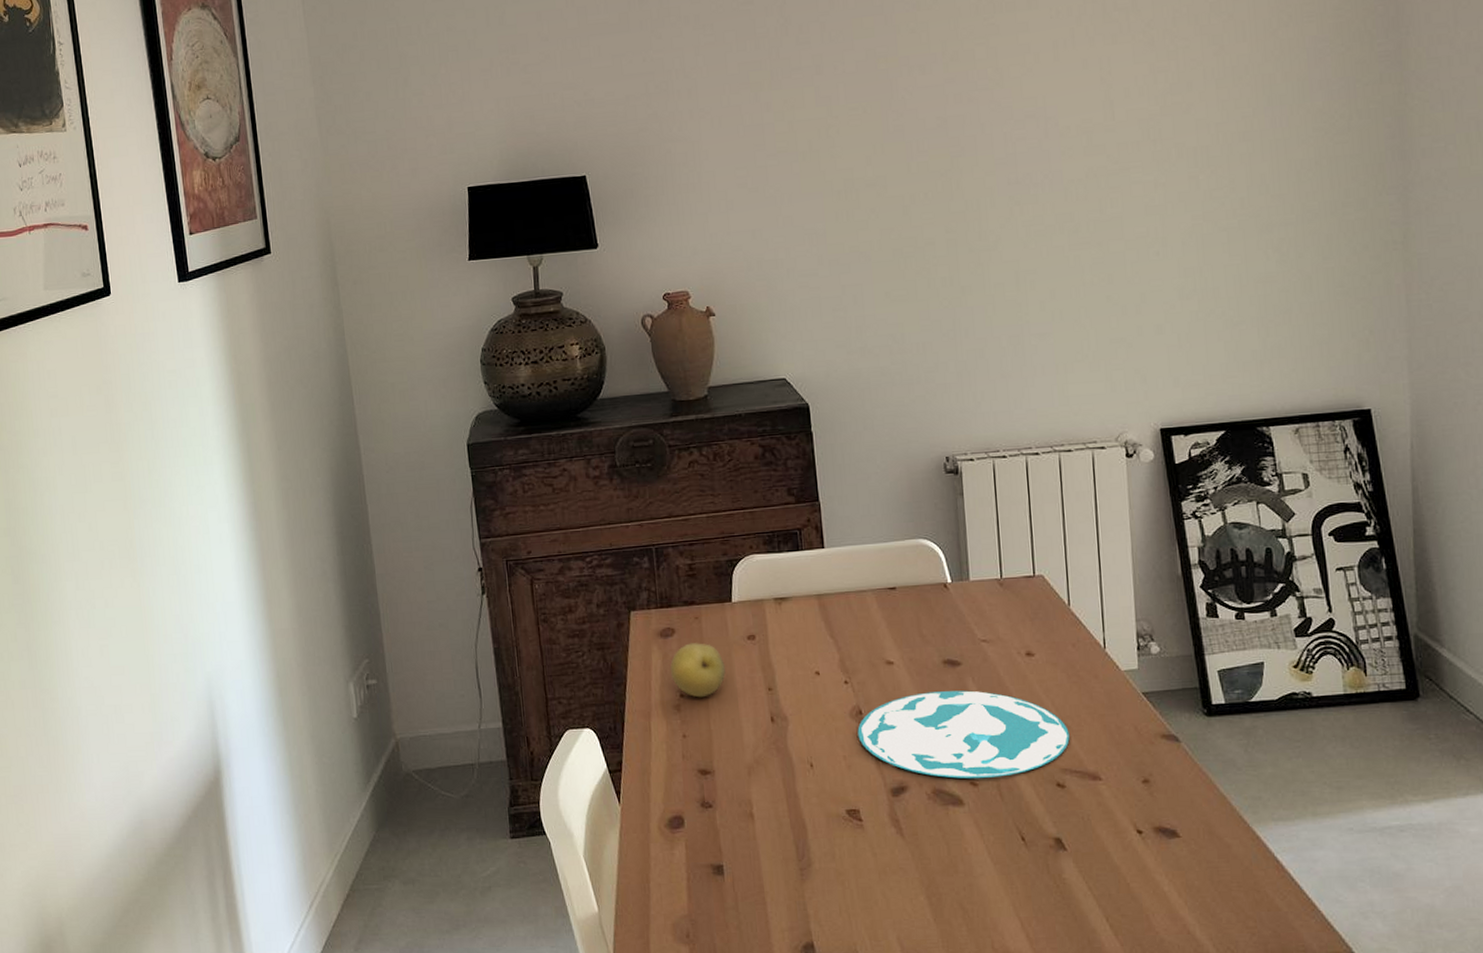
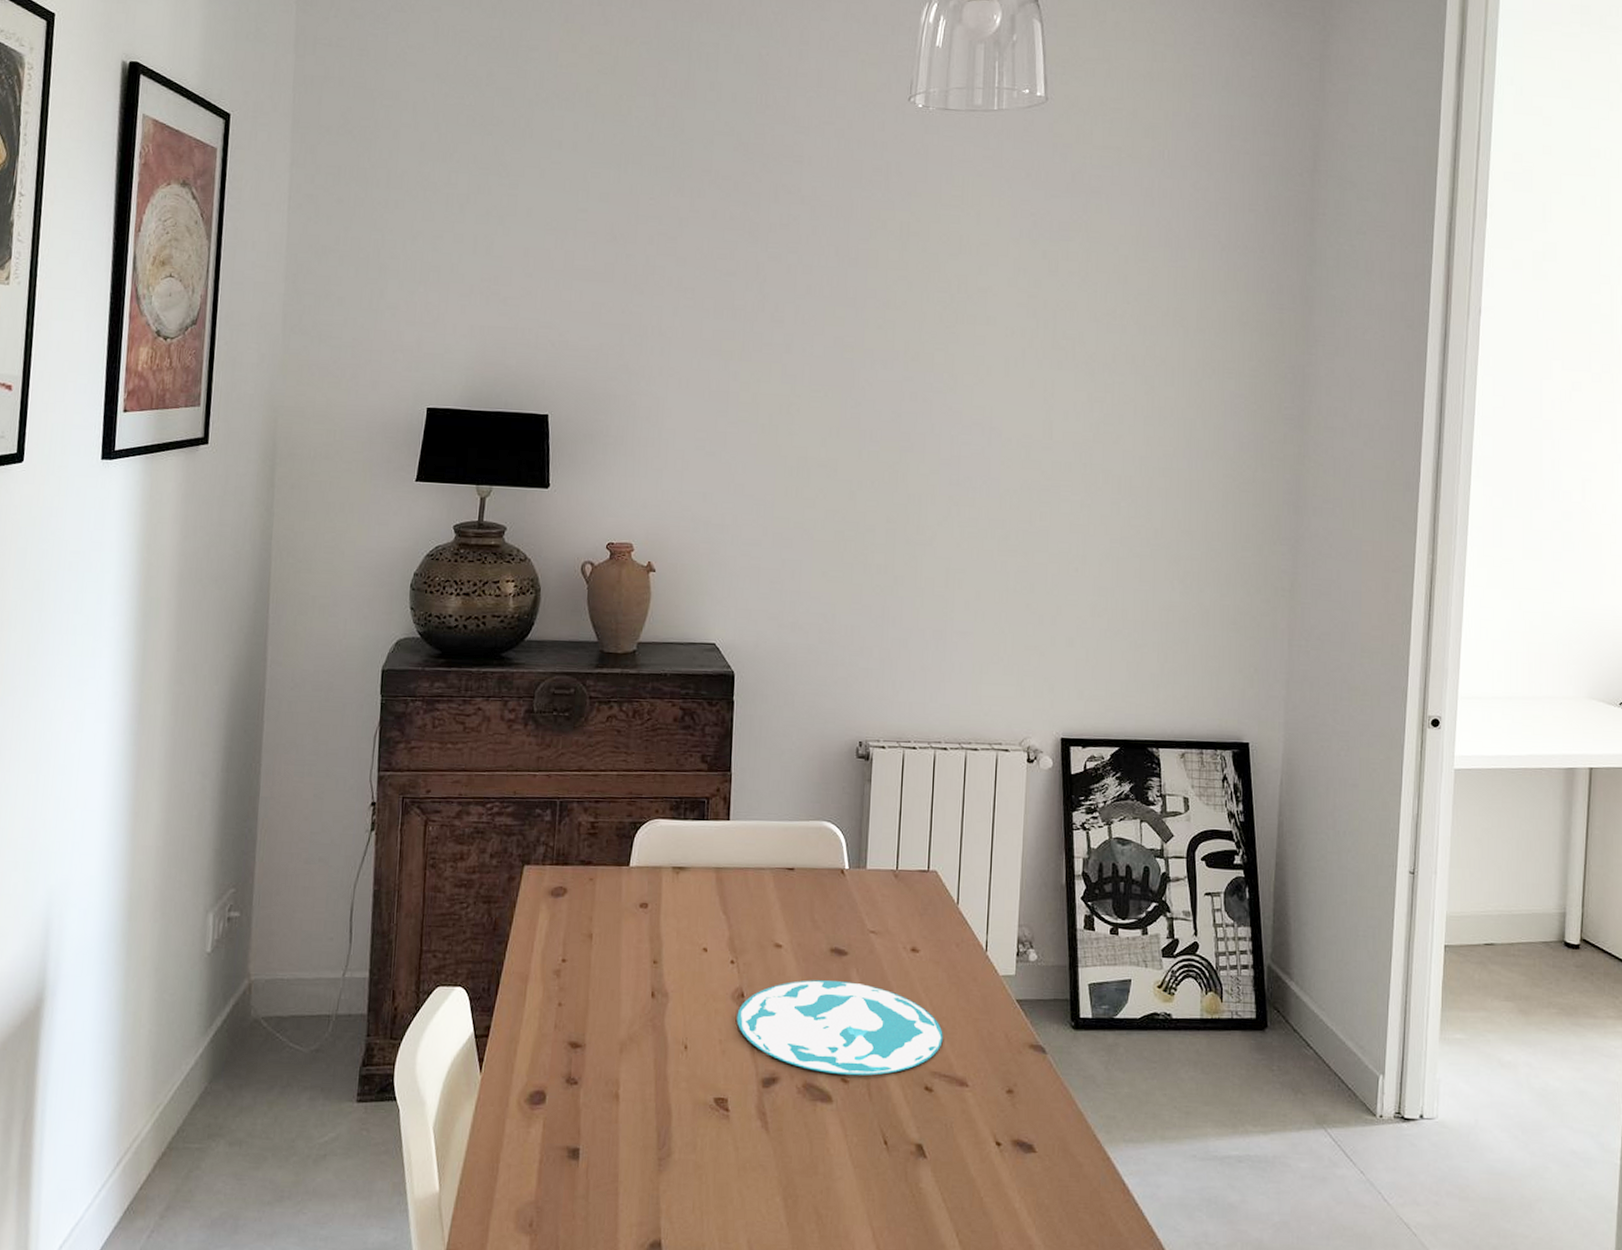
fruit: present [670,643,726,698] -> none [555,905,613,965]

